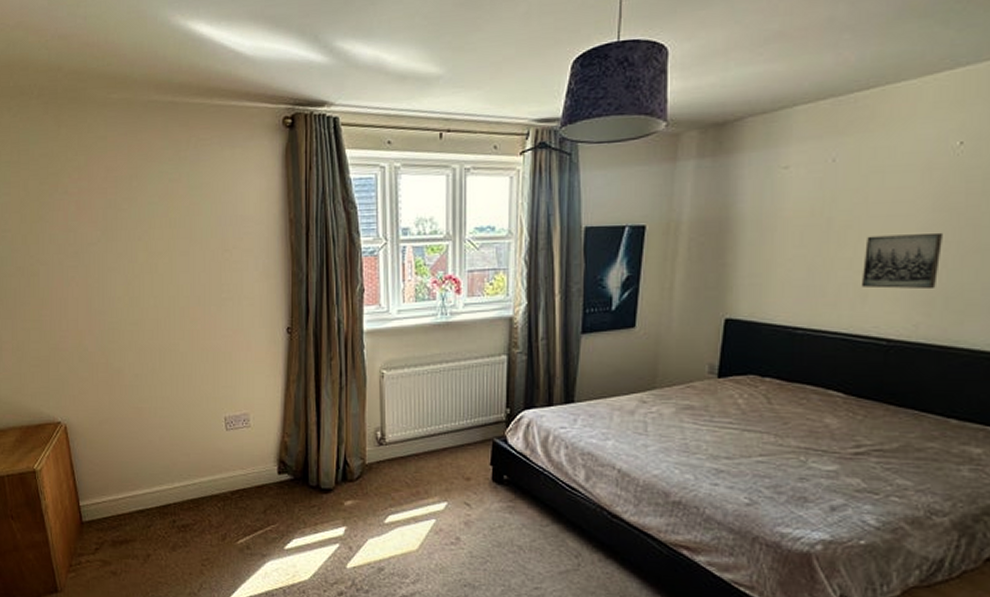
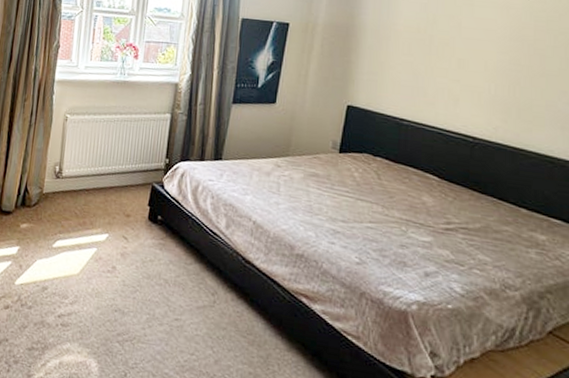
wall art: present [861,232,942,290] -> none [454,53,516,101]

